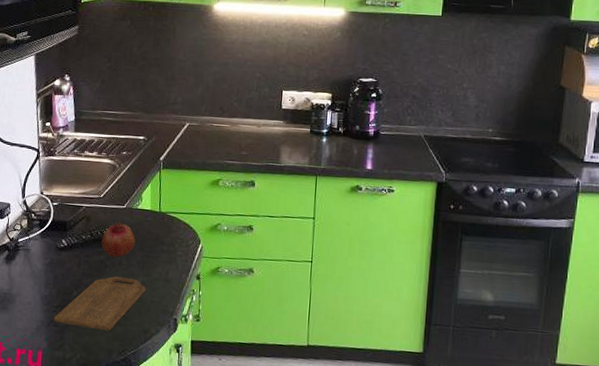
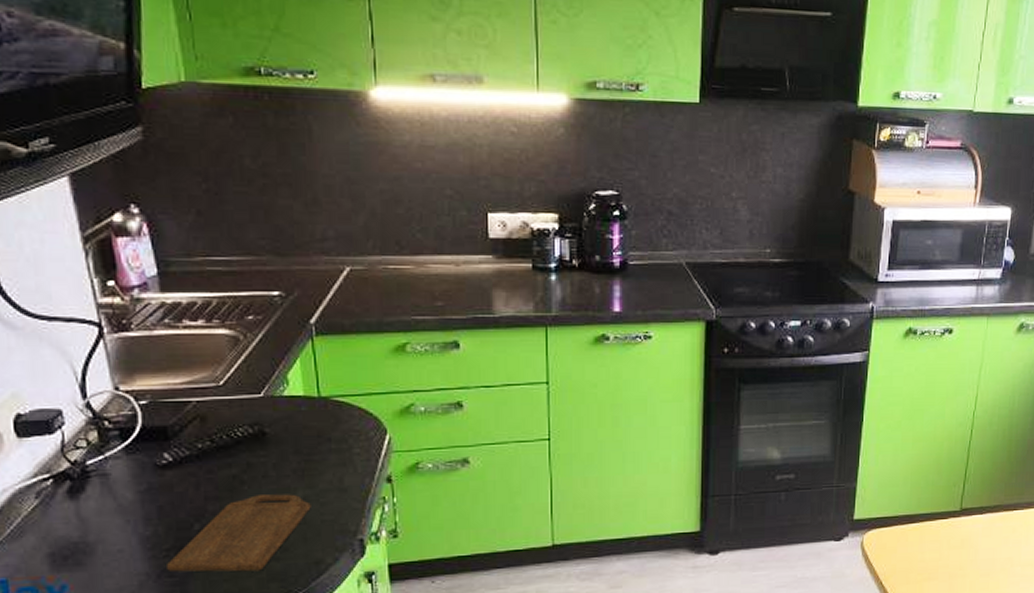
fruit: present [101,222,136,257] -> none [229,417,285,468]

